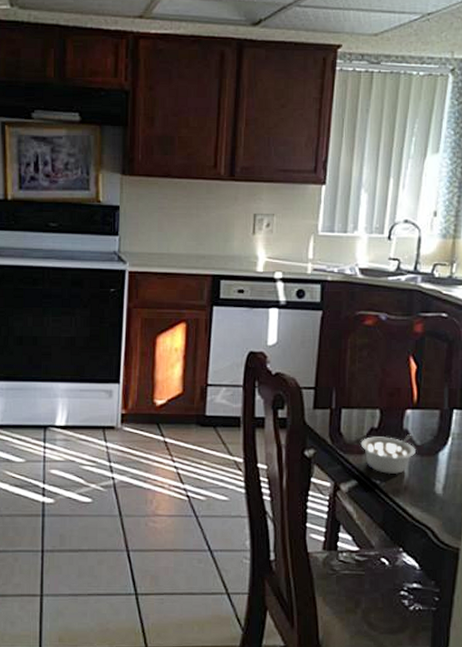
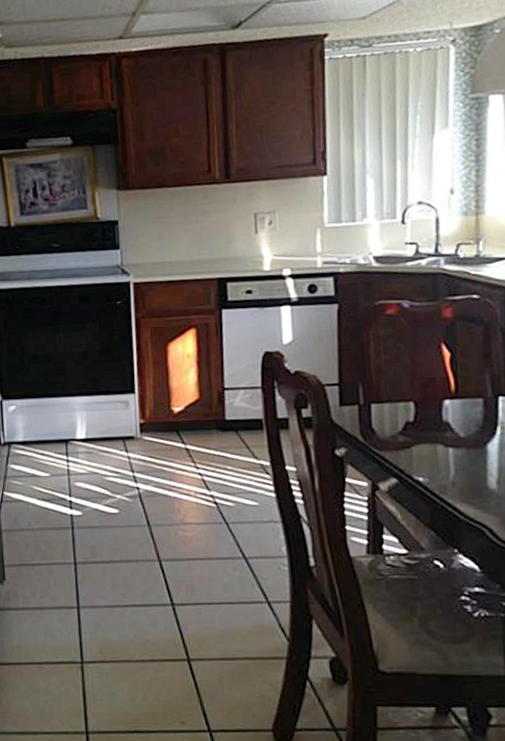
legume: present [360,434,416,475] -> none [396,426,460,471]

